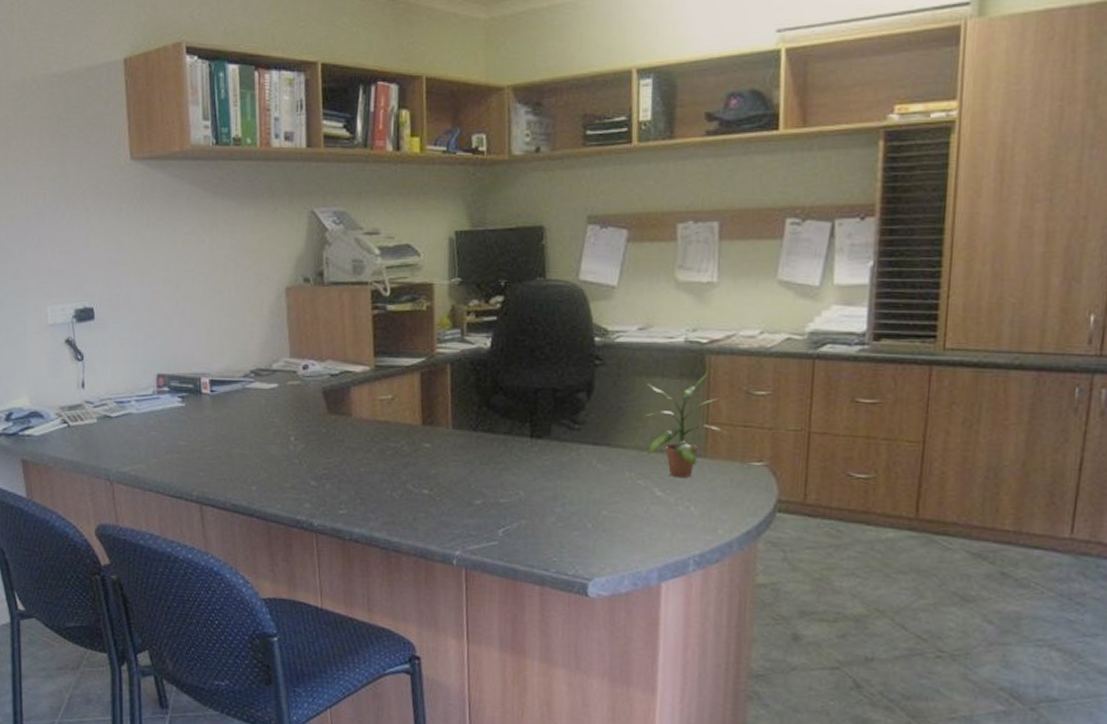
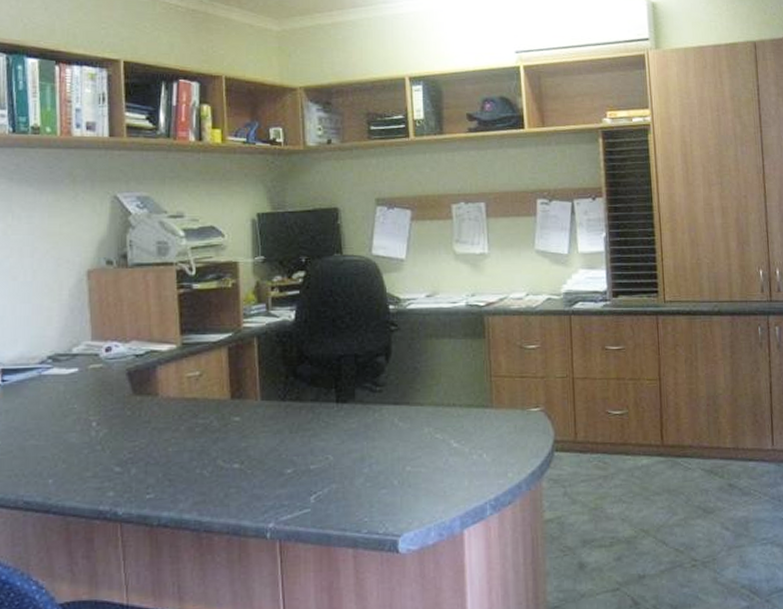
potted plant: present [645,370,734,478] -> none [437,329,514,428]

